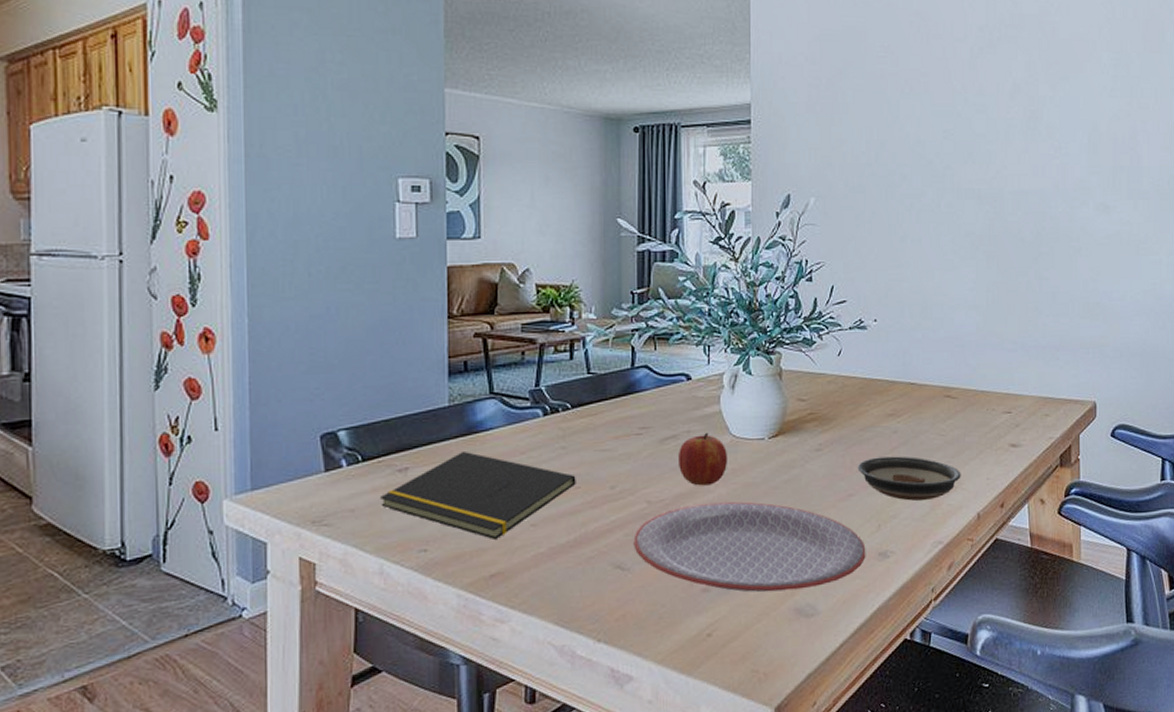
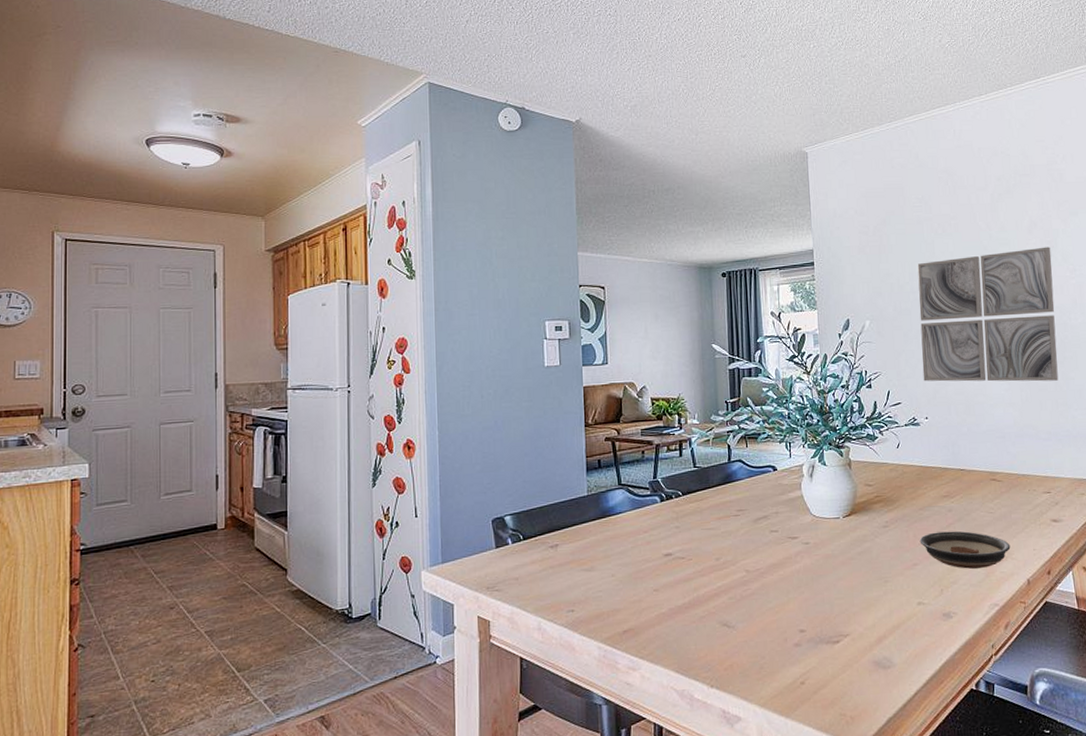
notepad: present [381,450,576,539] -> none [538,530,689,602]
plate: present [633,501,866,593] -> none [736,570,932,647]
fruit: present [679,433,728,486] -> none [769,514,811,558]
wall art: none [874,117,1035,281] -> present [917,247,1059,382]

